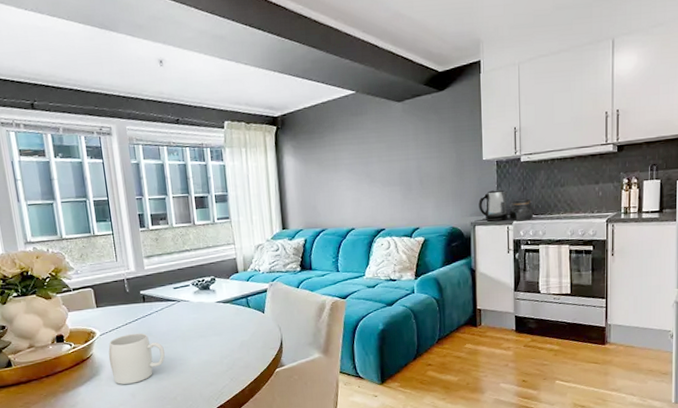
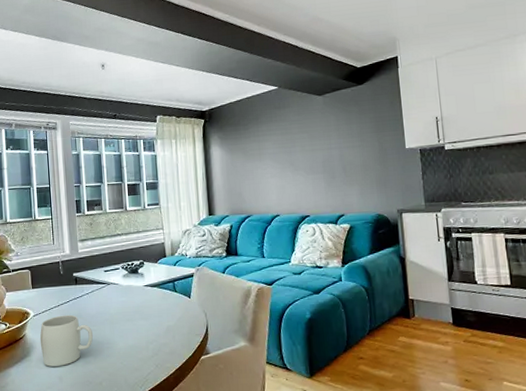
kettle: present [478,189,508,222] -> none [404,177,436,210]
jar: present [508,198,534,222] -> none [435,186,464,209]

